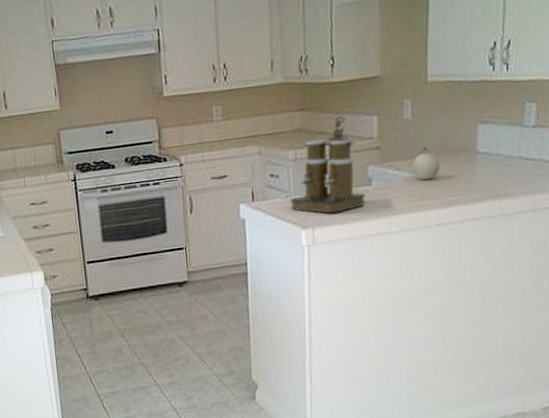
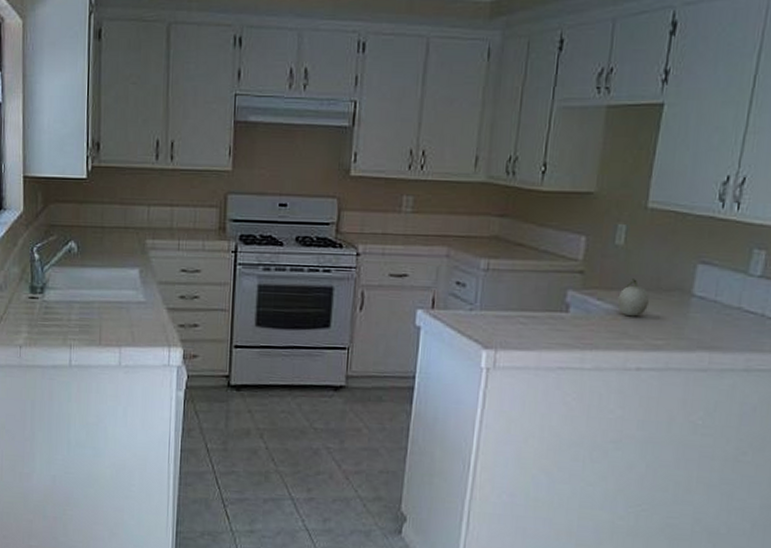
coffee maker: present [290,115,366,214] -> none [474,228,560,337]

